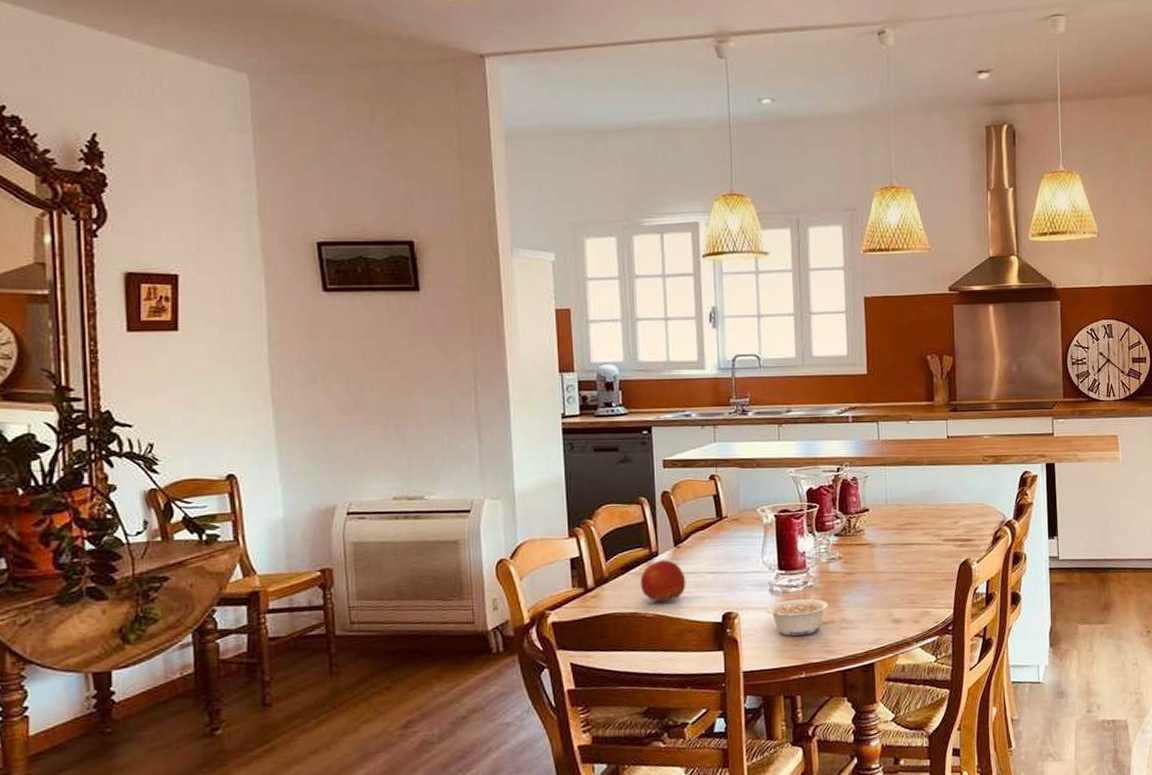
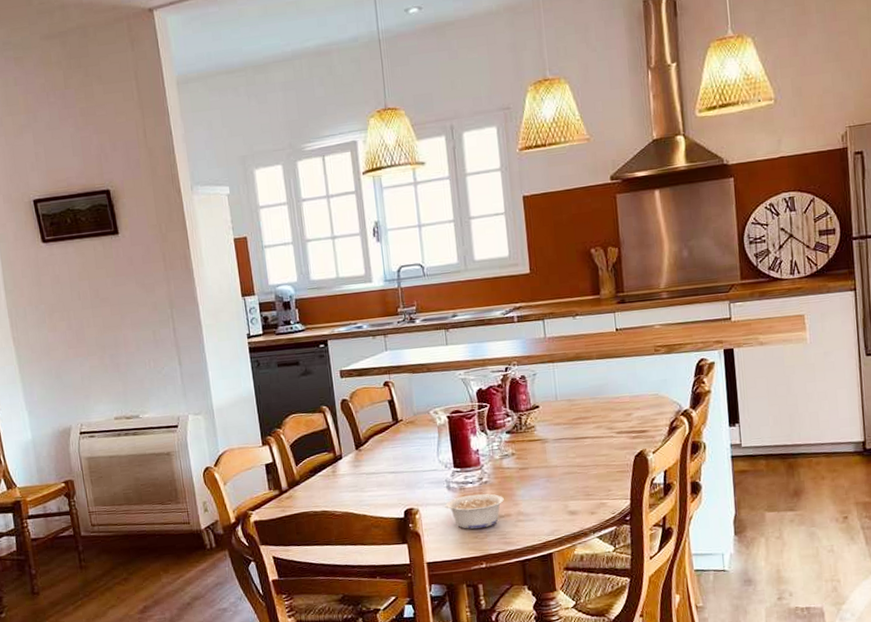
fruit: present [640,560,686,604] -> none [327,462,369,503]

